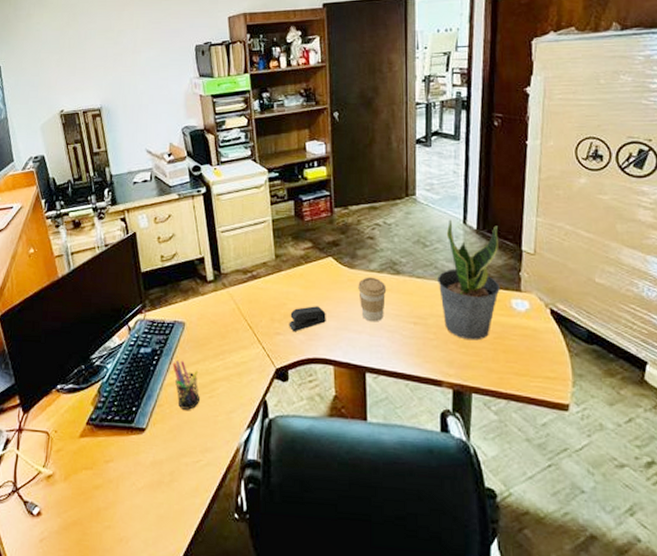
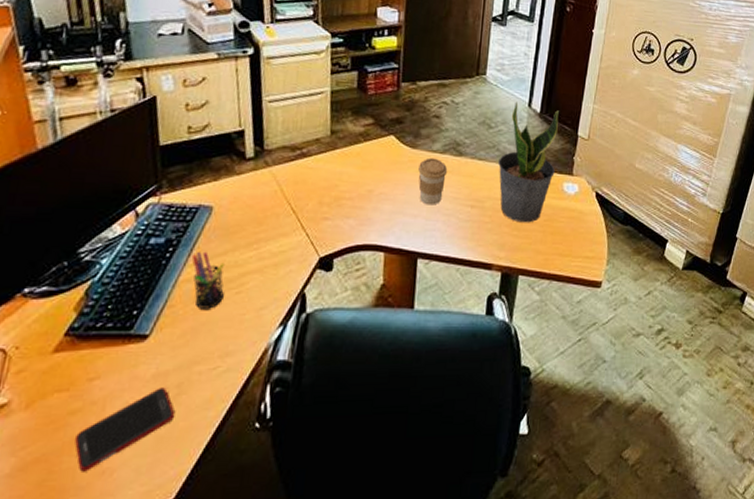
cell phone: none [100,474,170,537] -> present [75,387,175,472]
stapler: present [289,306,326,332] -> none [339,188,382,217]

